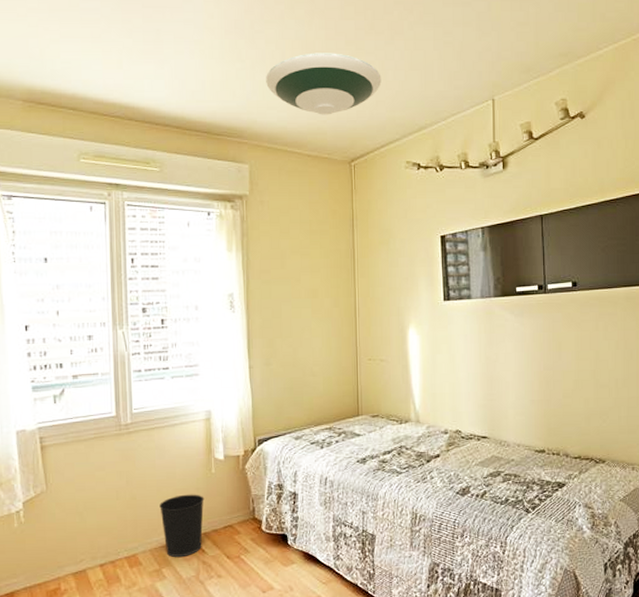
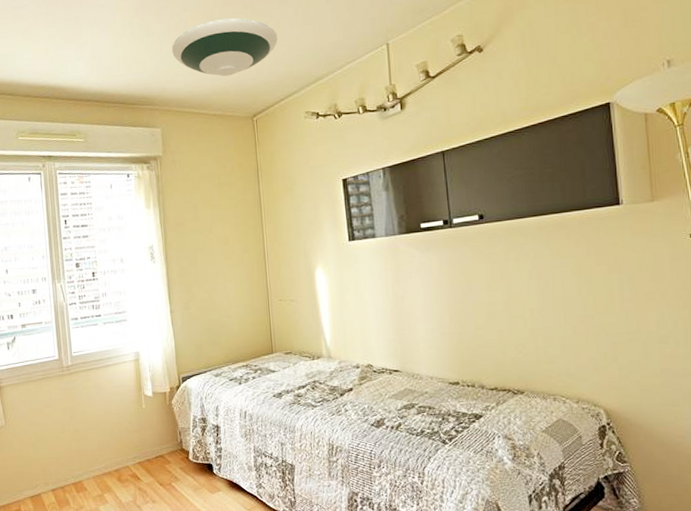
wastebasket: present [159,494,204,557] -> none [99,427,137,484]

